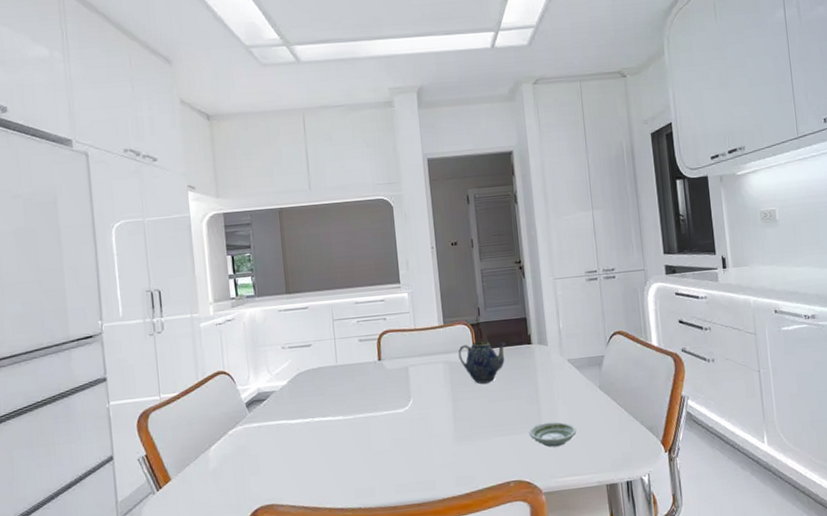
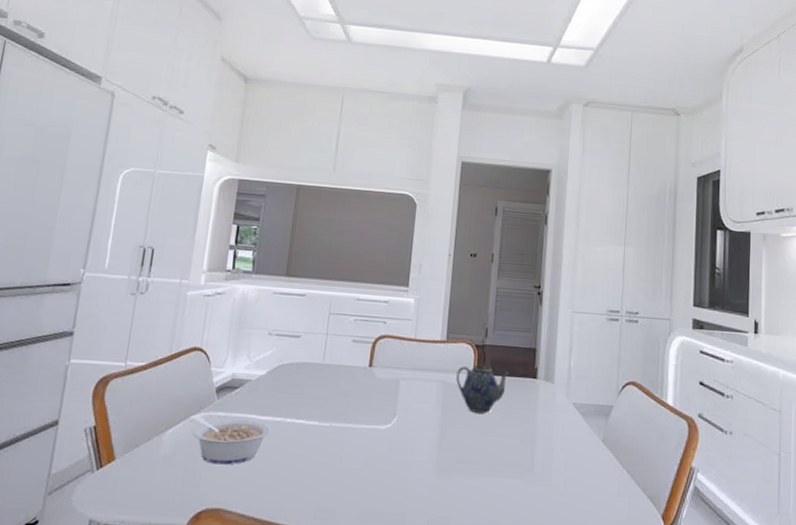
legume: none [232,425,303,469] -> present [192,415,271,465]
saucer: present [528,421,577,448] -> none [517,470,570,500]

